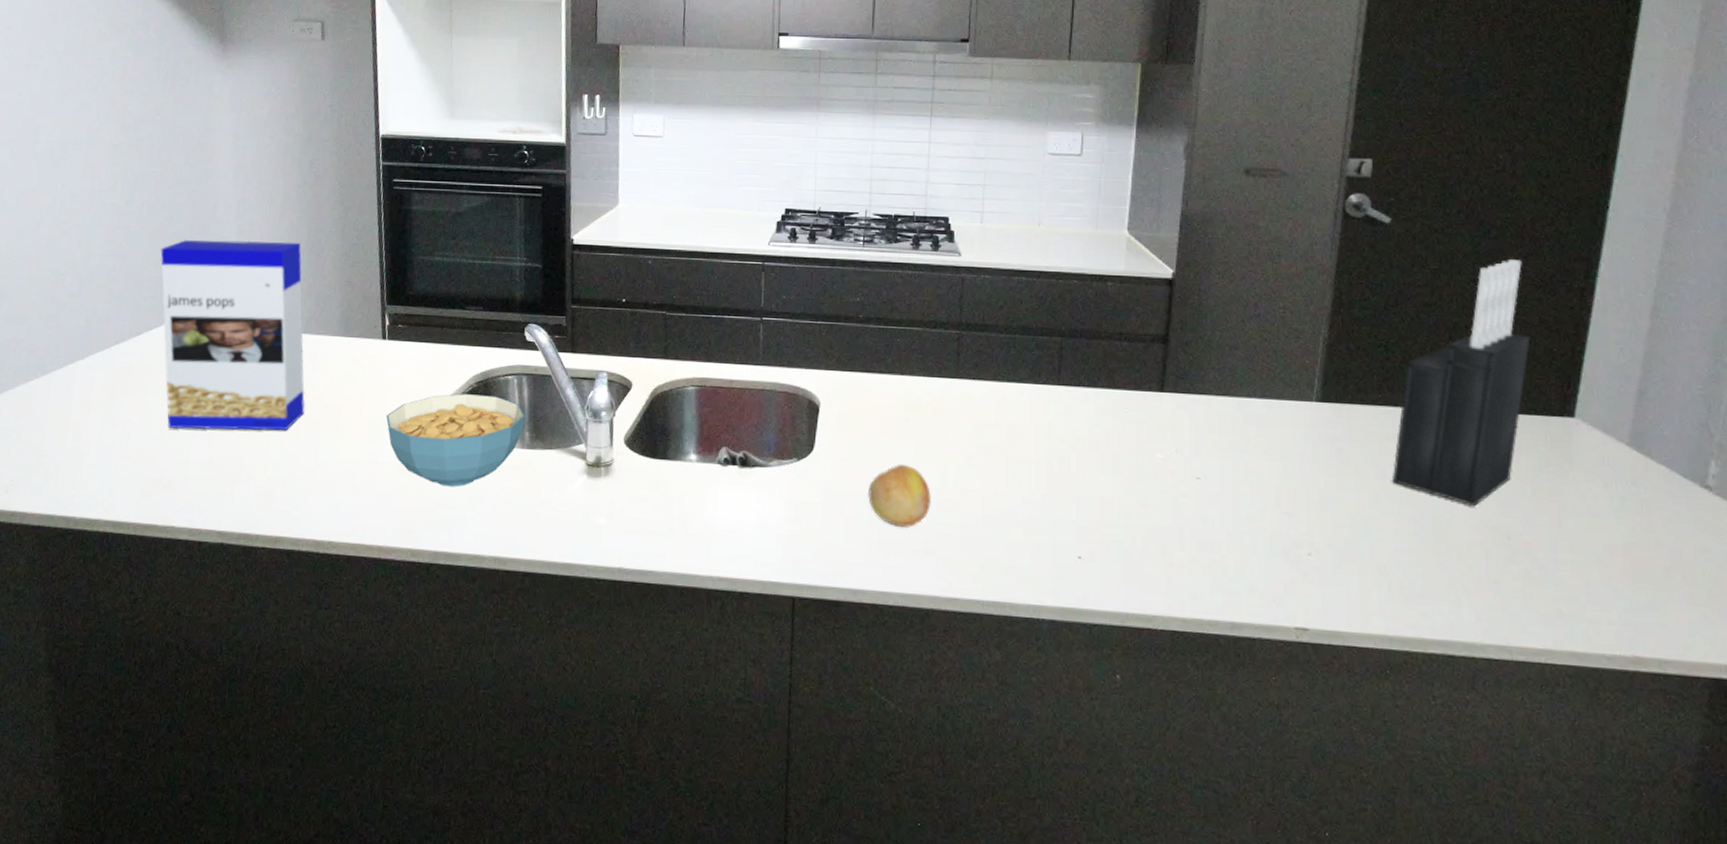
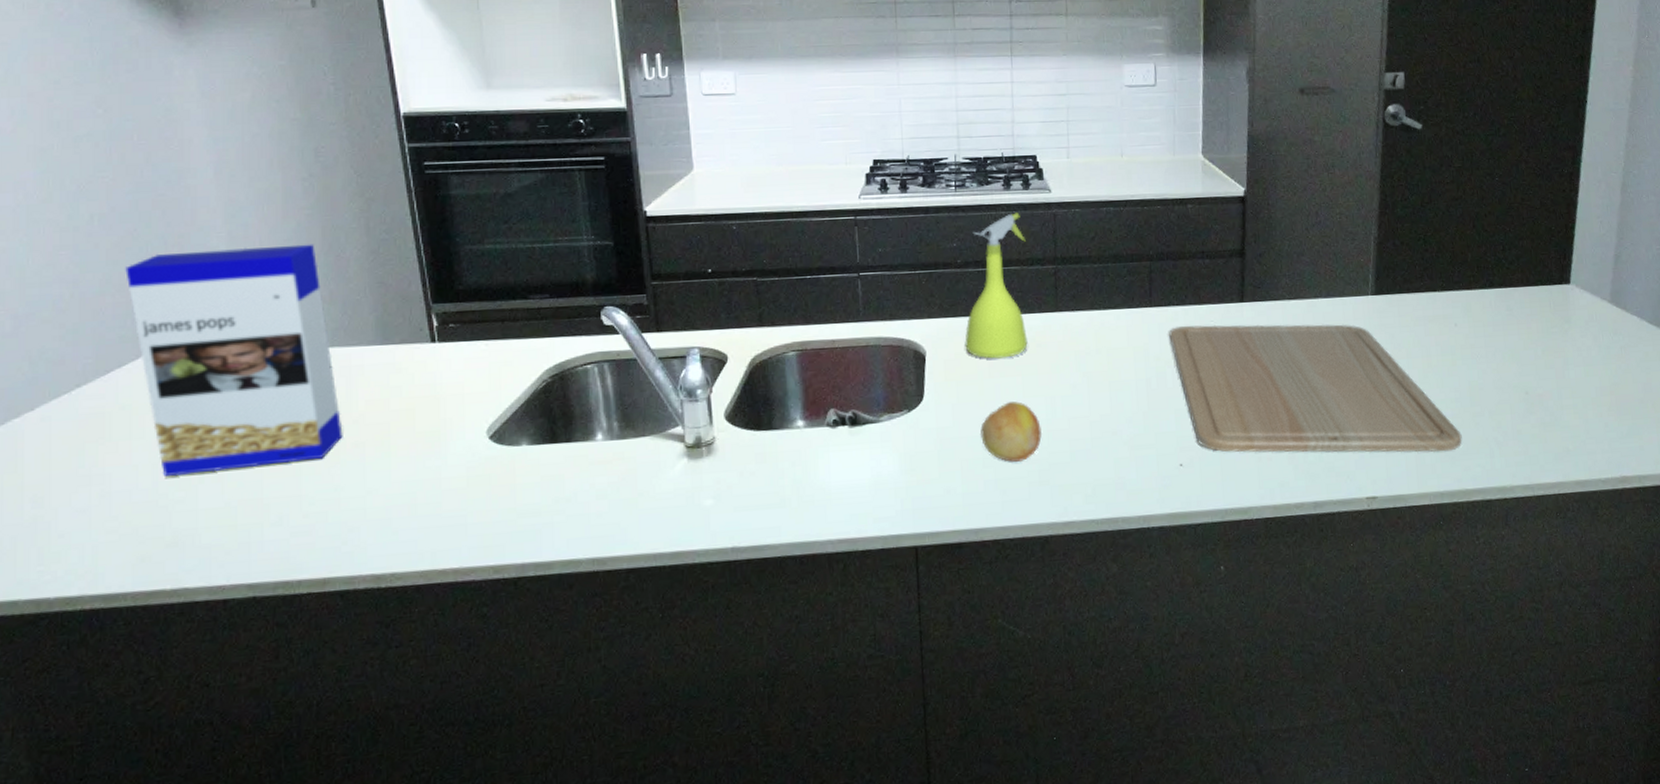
cereal bowl: present [386,394,525,487] -> none [447,388,611,493]
spray bottle: none [860,273,931,419] -> present [965,212,1028,359]
chopping board: none [1077,410,1421,591] -> present [1169,324,1462,453]
knife block: present [1391,259,1531,507] -> none [1435,153,1535,371]

